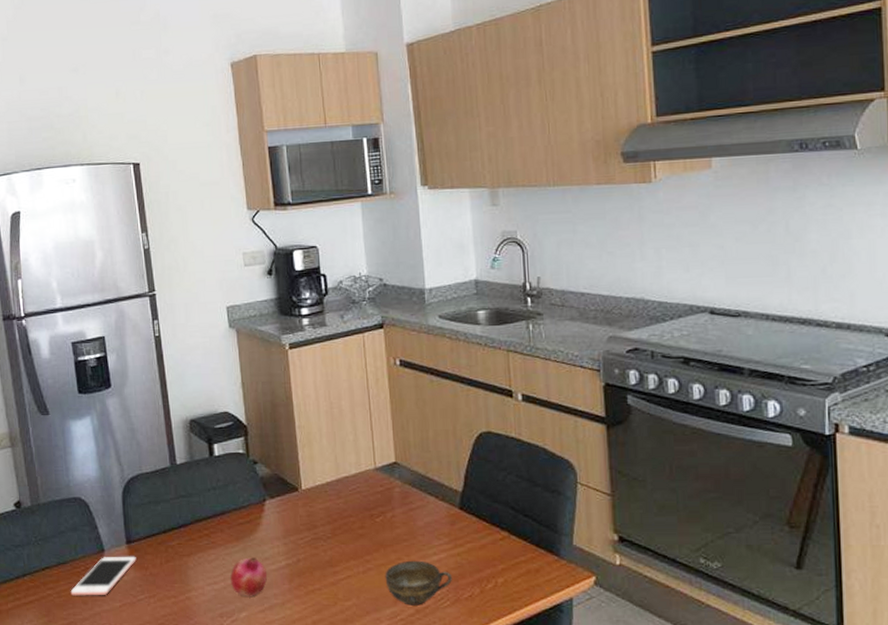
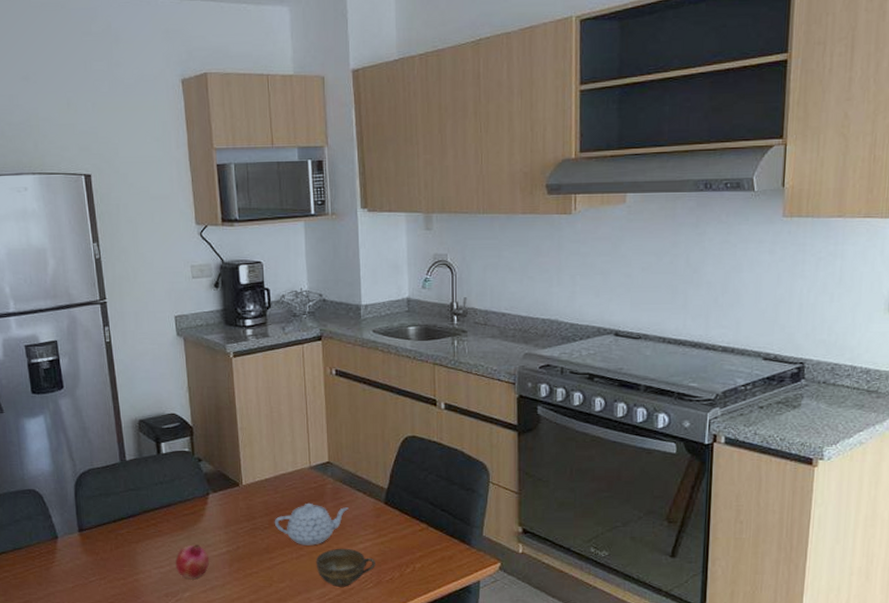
cell phone: present [70,556,136,596] -> none [26,542,88,578]
teapot: none [337,509,420,558] -> present [274,503,349,545]

